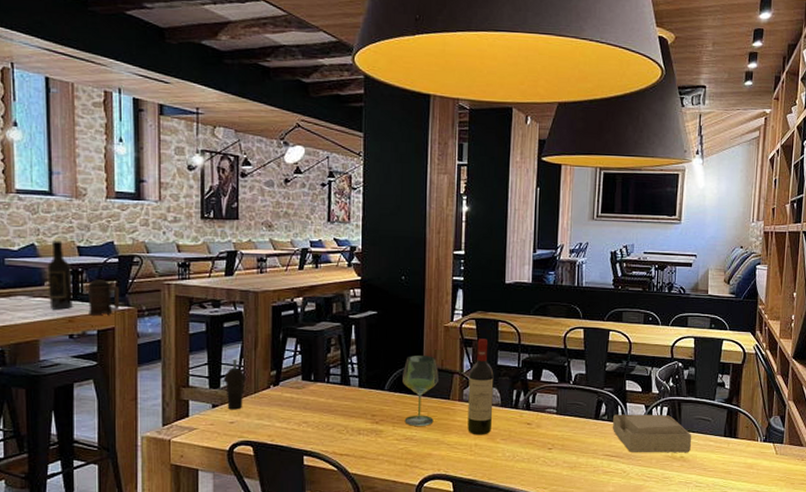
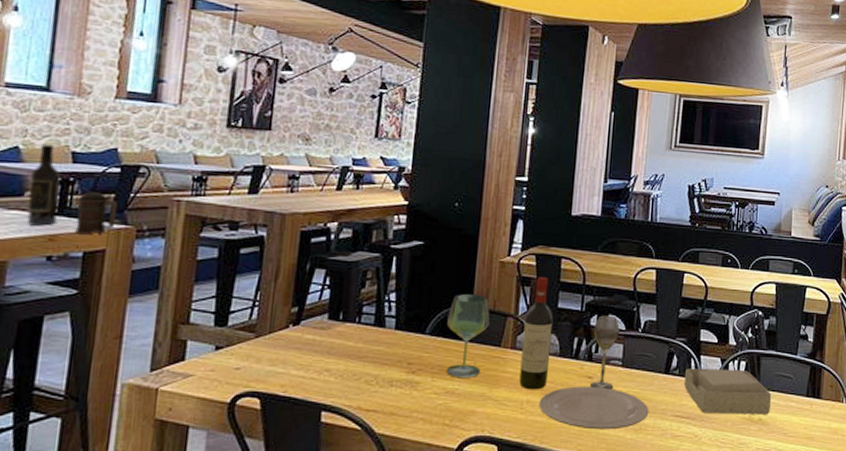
cup: present [223,360,246,410] -> none [232,292,261,353]
plate: none [486,431,582,468] -> present [539,386,649,430]
wineglass: none [529,370,553,434] -> present [590,315,620,390]

